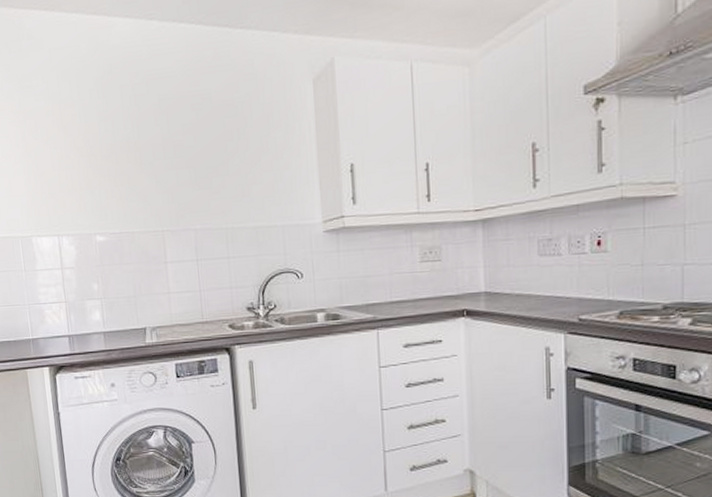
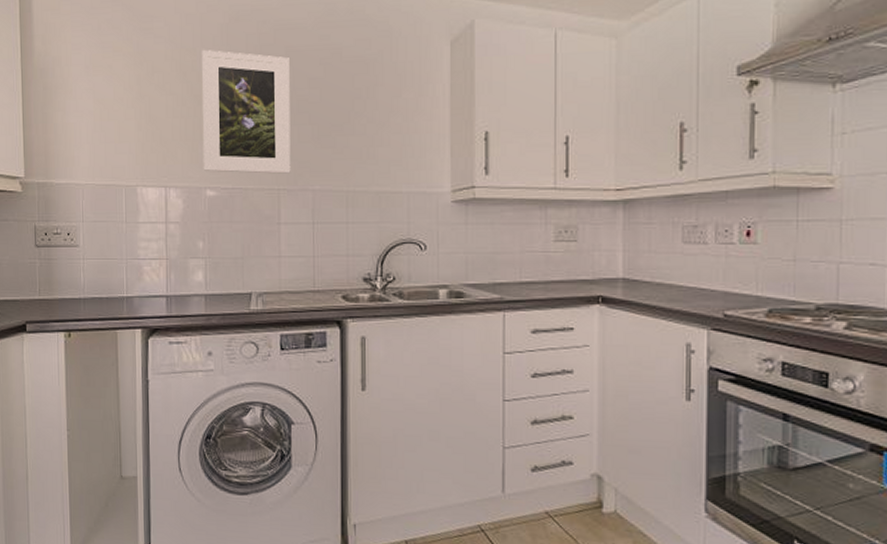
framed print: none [80,103,173,219] -> present [202,50,291,174]

